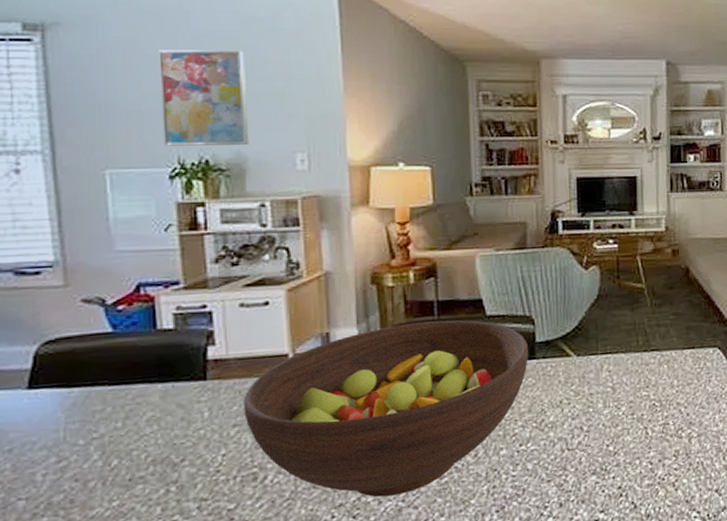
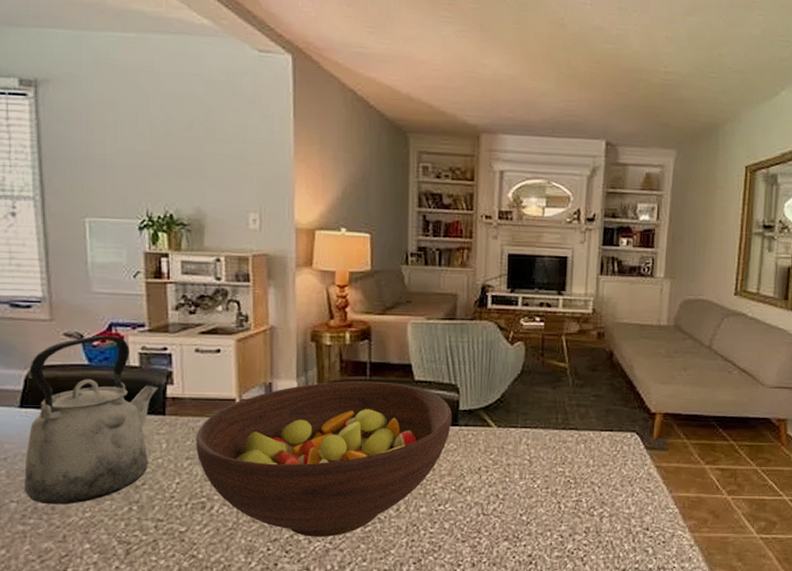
kettle: none [34,297,198,498] -> present [23,335,158,505]
wall art: present [157,50,250,146] -> none [131,108,209,203]

